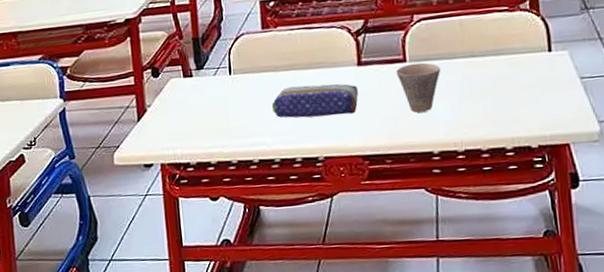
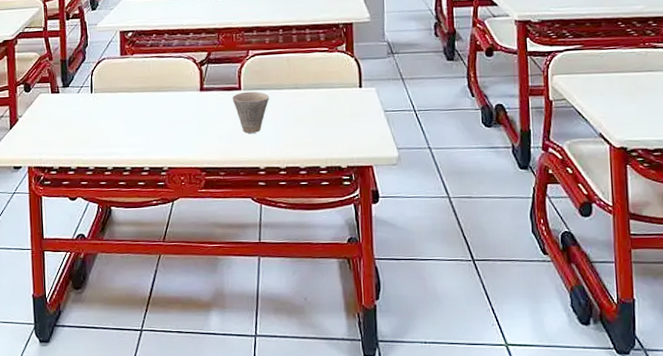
pencil case: present [272,84,358,118] -> none [126,105,199,133]

